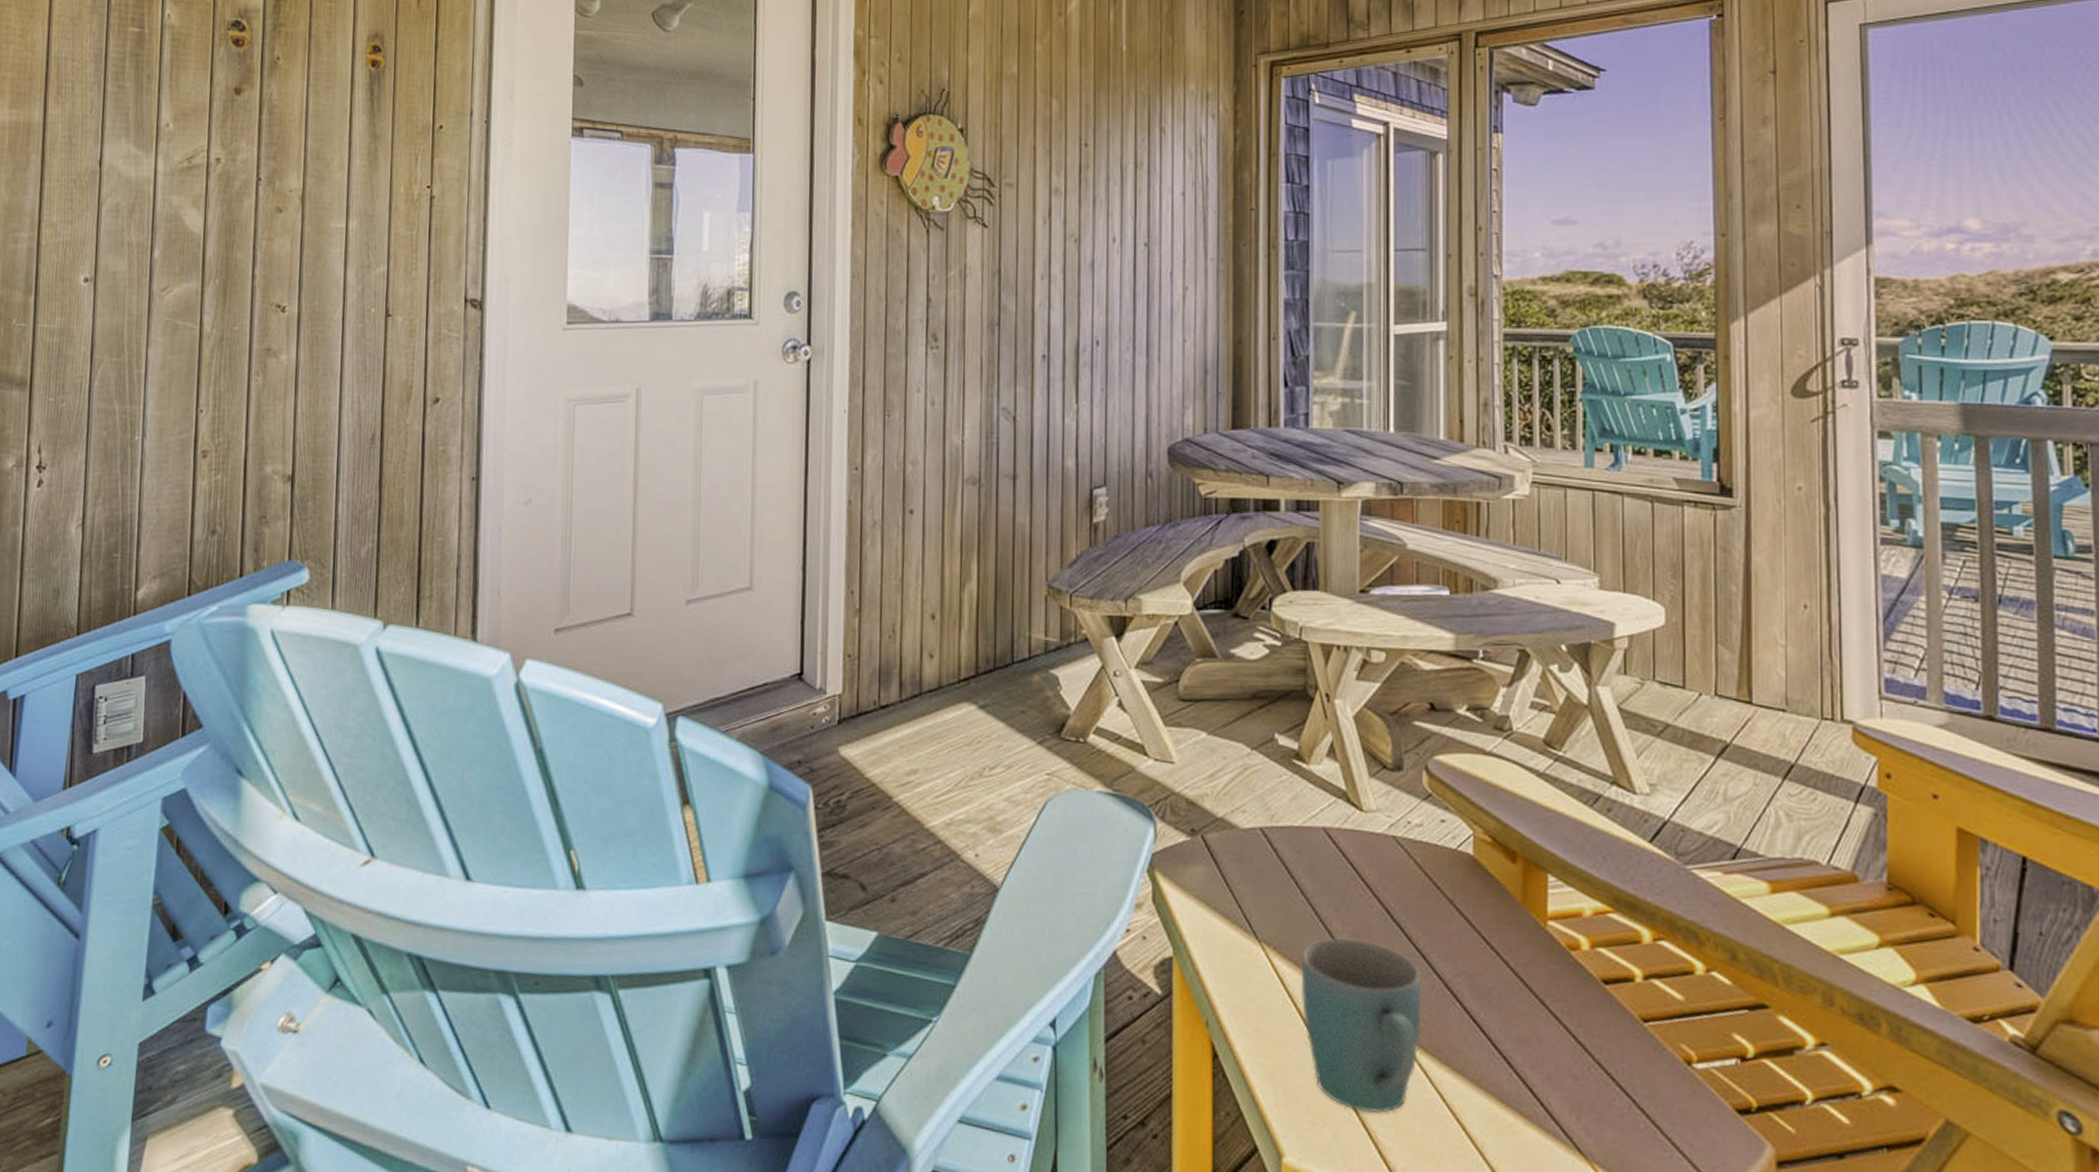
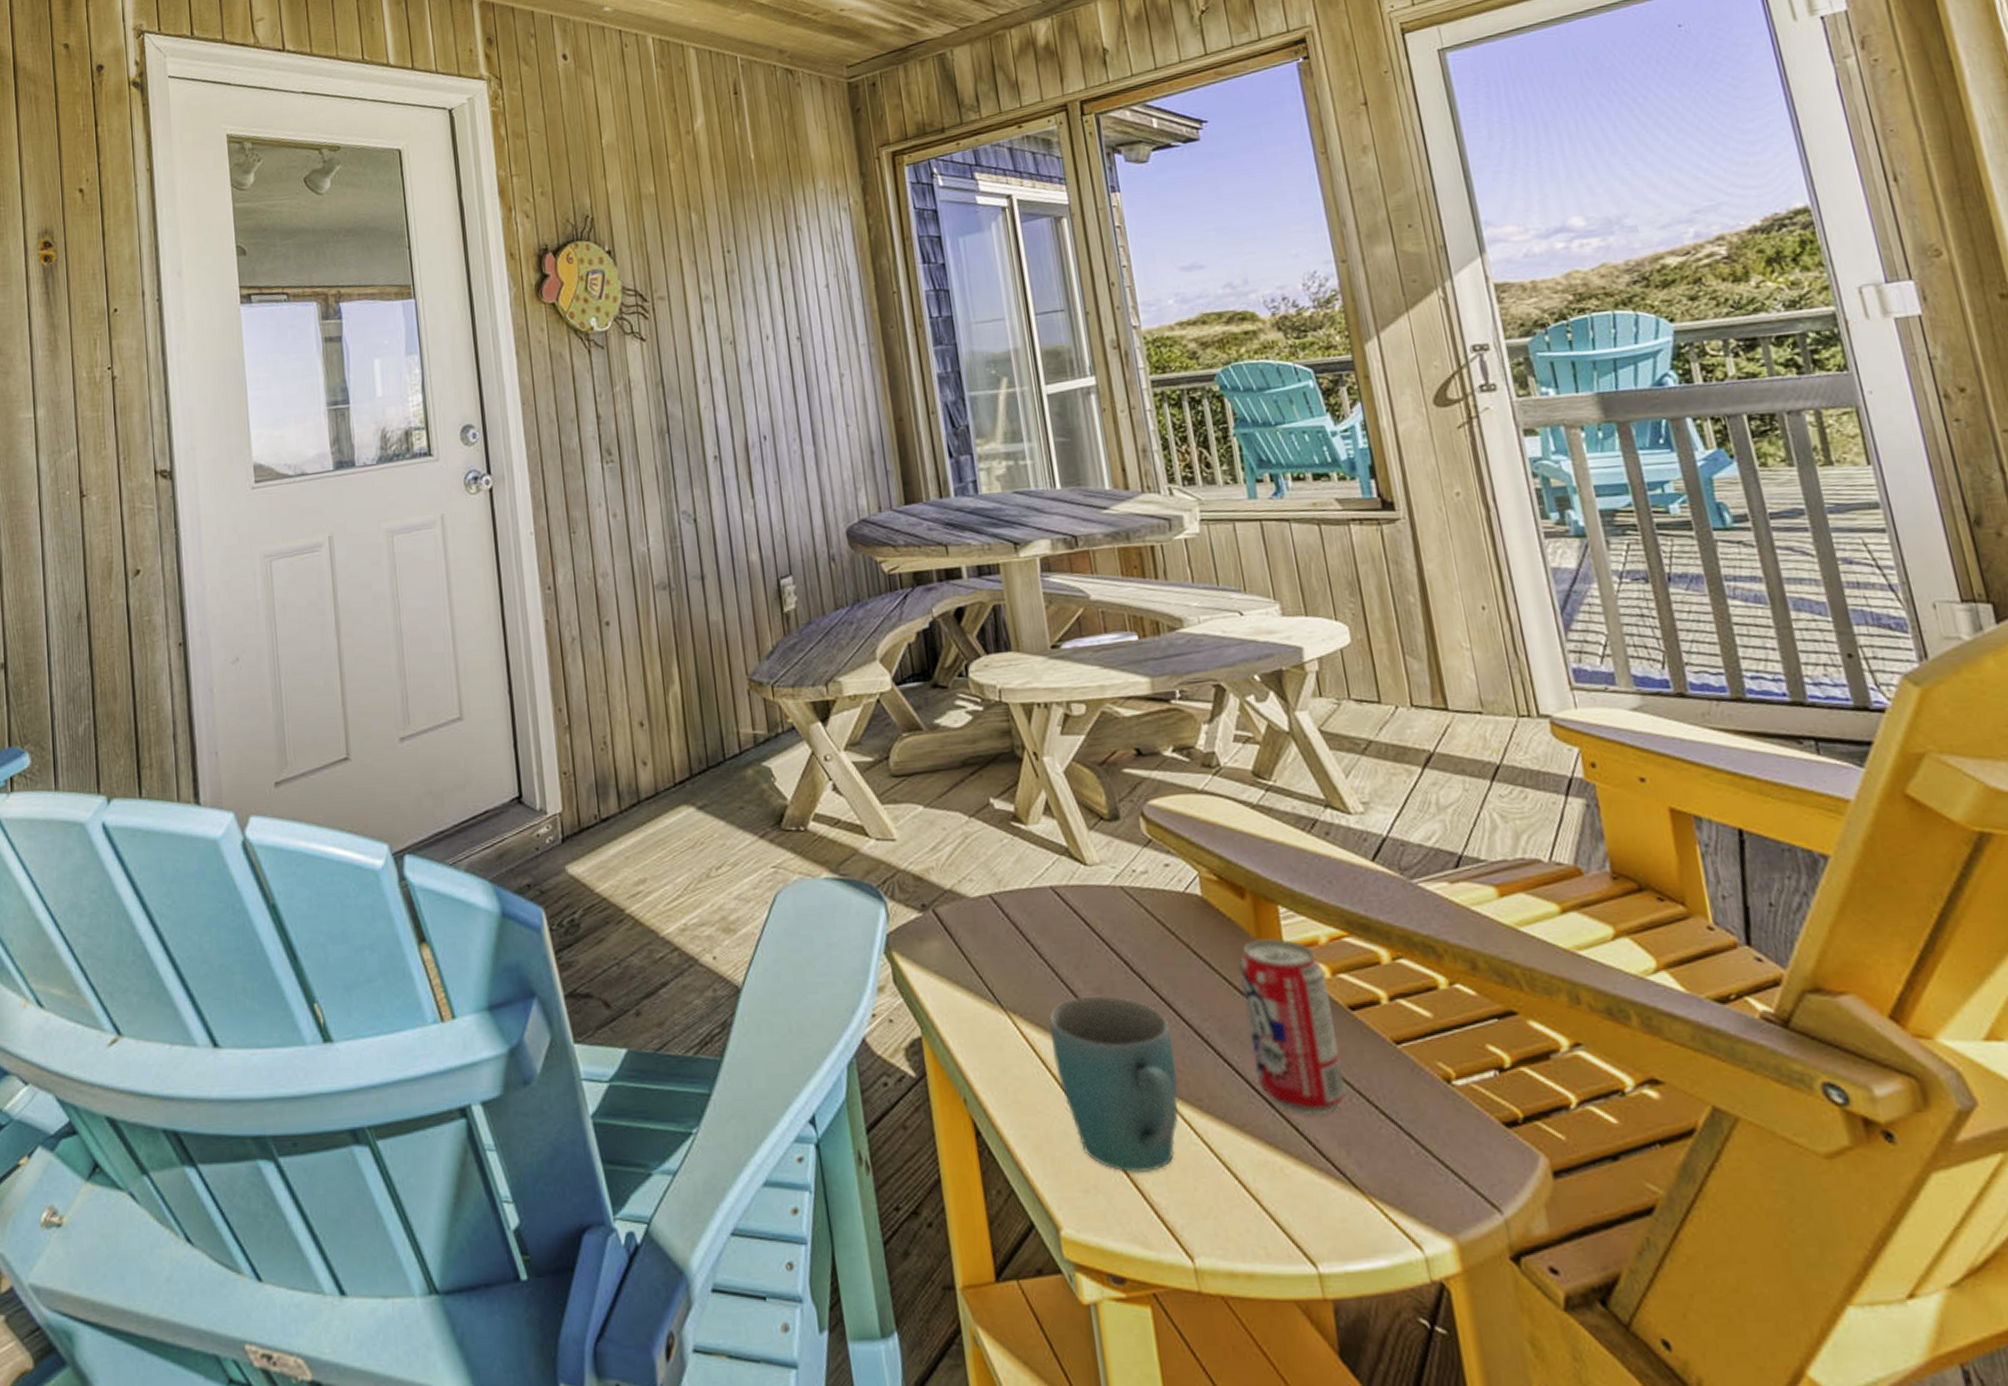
beverage can: none [1500,904,1586,1080] -> present [1239,938,1346,1117]

